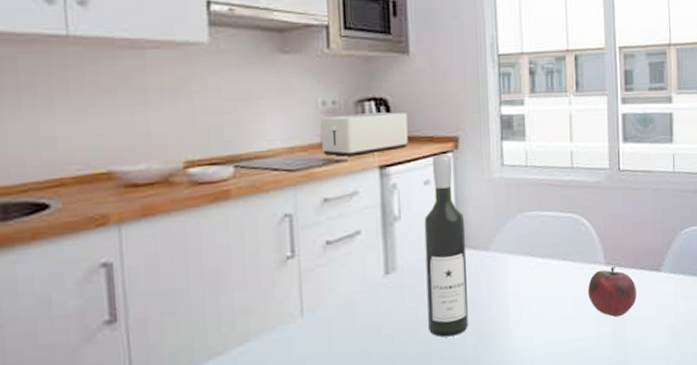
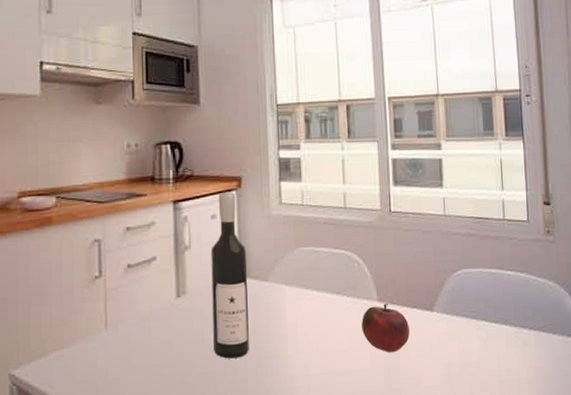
toaster: present [321,112,408,157] -> none [125,154,198,192]

